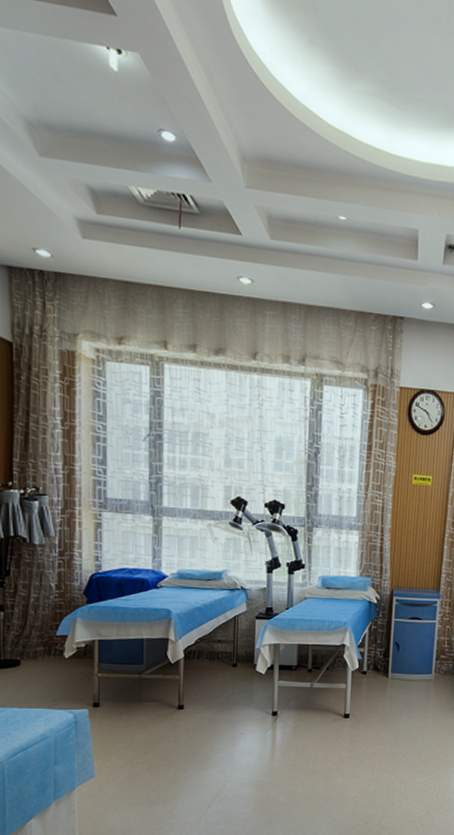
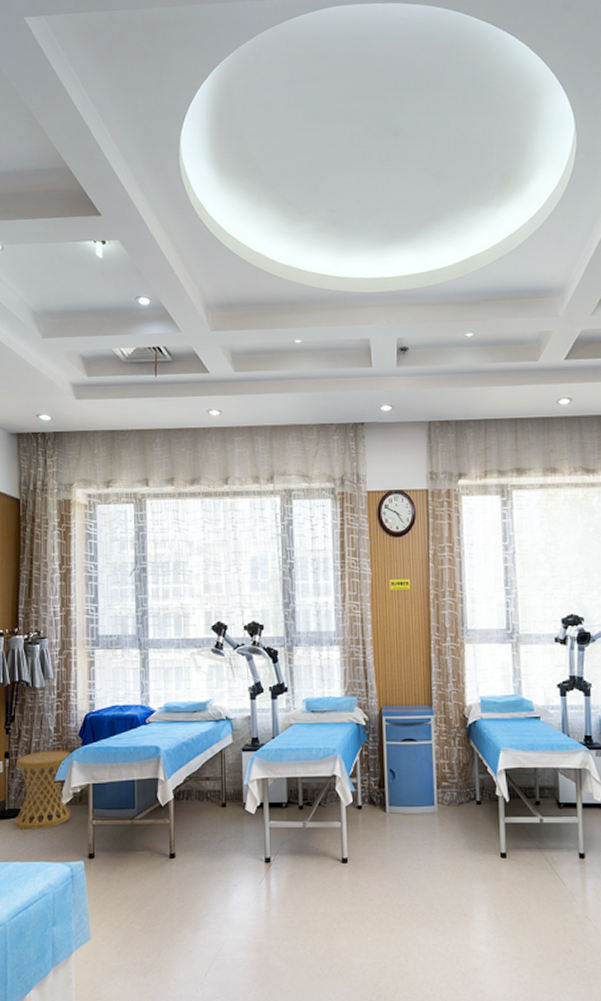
side table: none [12,606,75,679] -> present [15,750,72,829]

